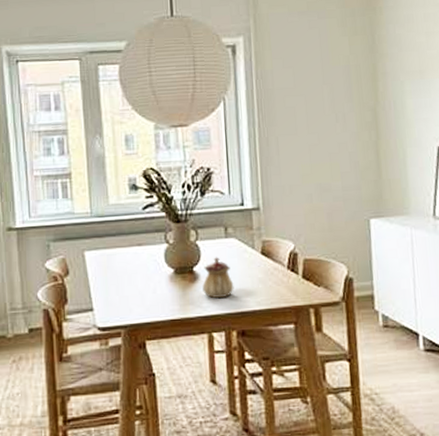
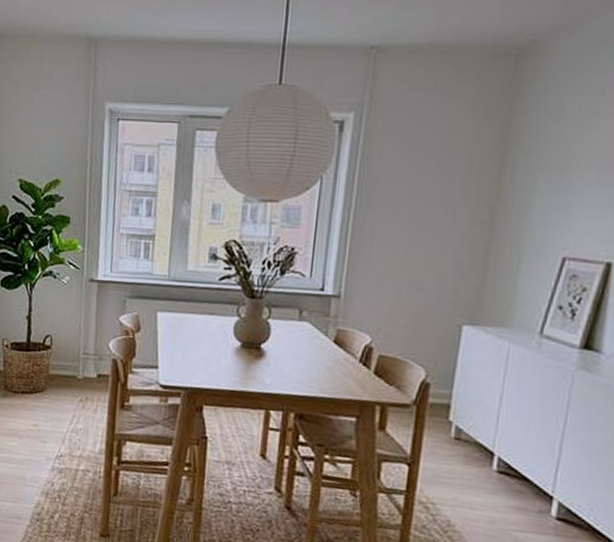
teapot: present [202,257,234,299] -> none [267,338,300,379]

